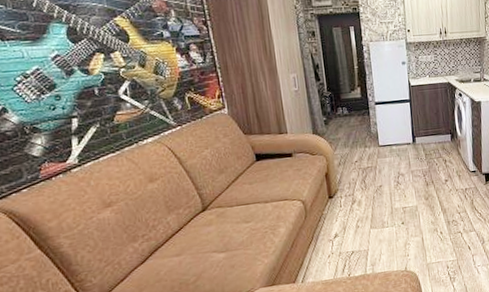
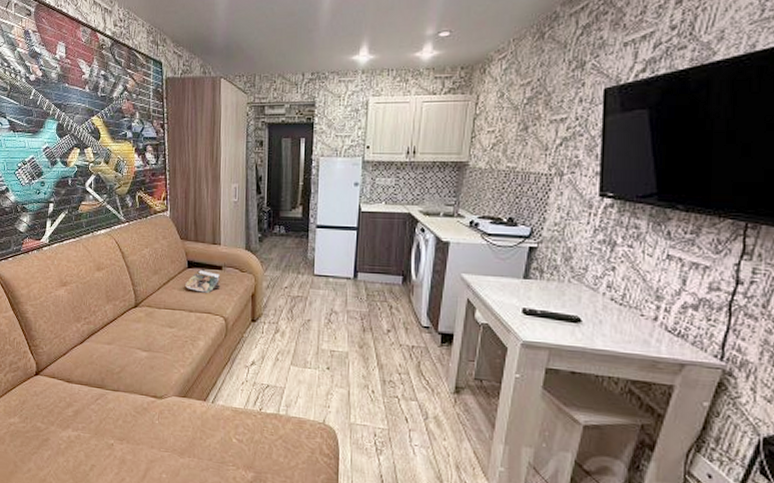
magazine: none [255,158,294,182] -> present [184,268,221,293]

